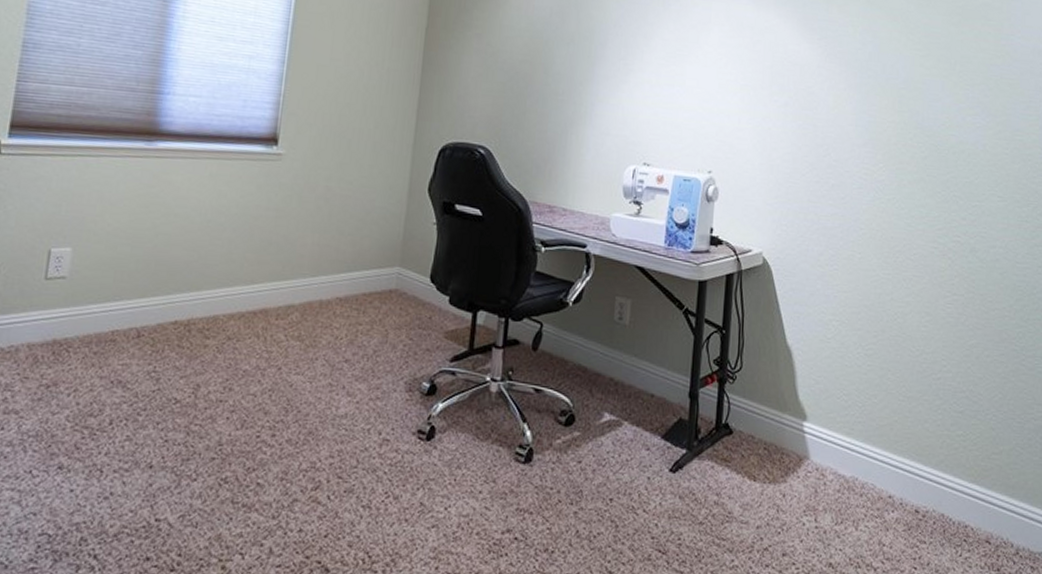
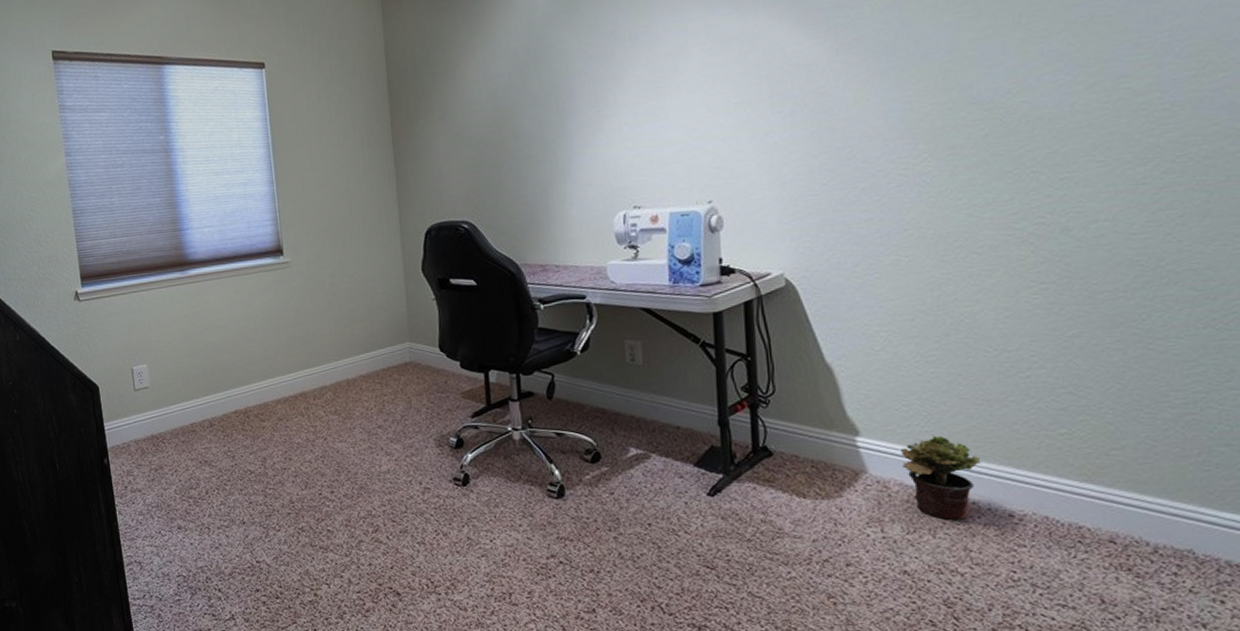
potted plant: none [838,426,899,514] -> present [901,435,982,521]

